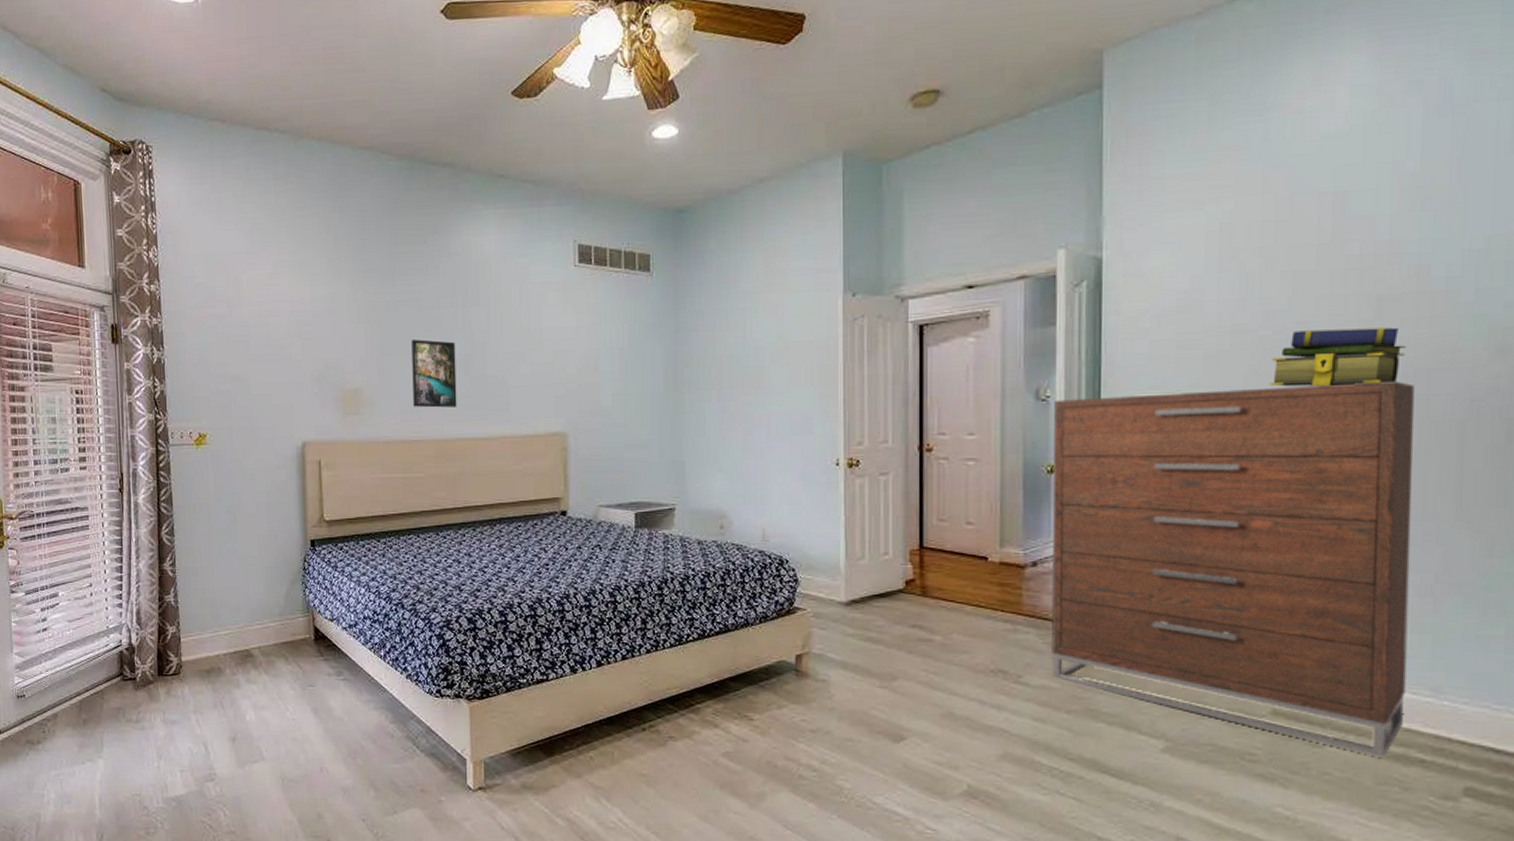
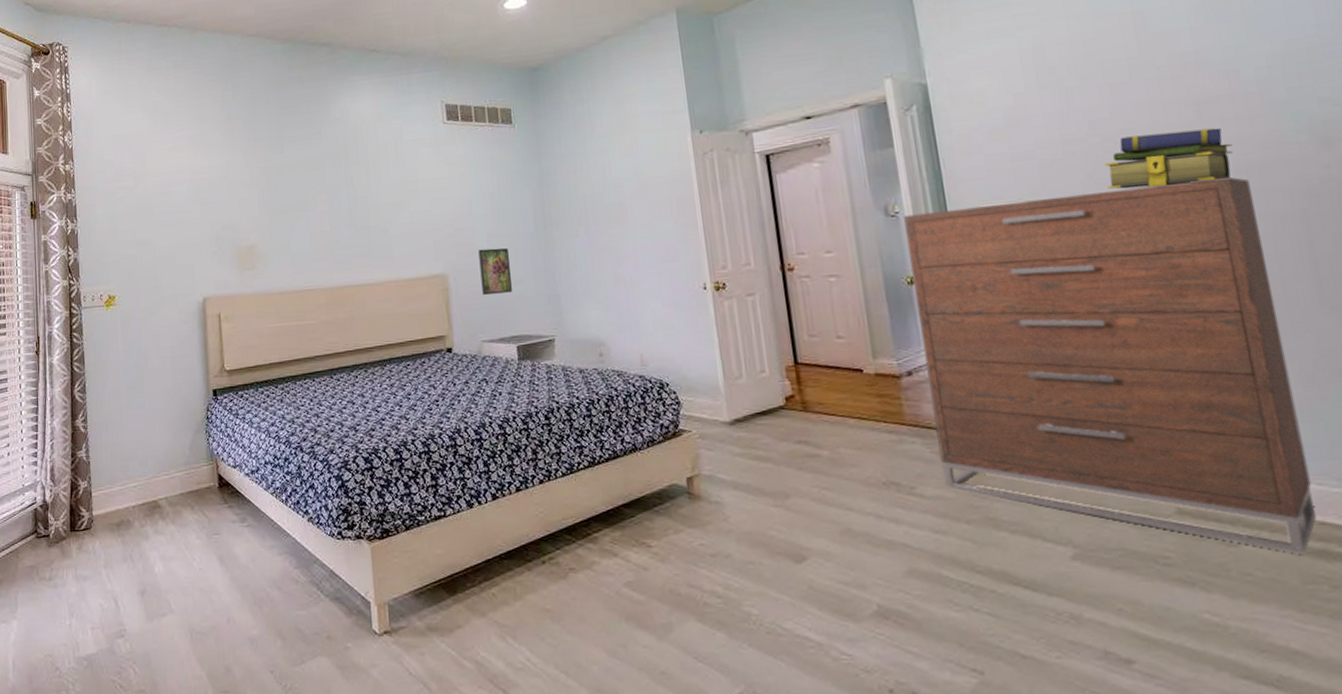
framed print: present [411,339,457,408] -> none [299,197,344,259]
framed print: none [602,408,636,458] -> present [478,248,512,296]

